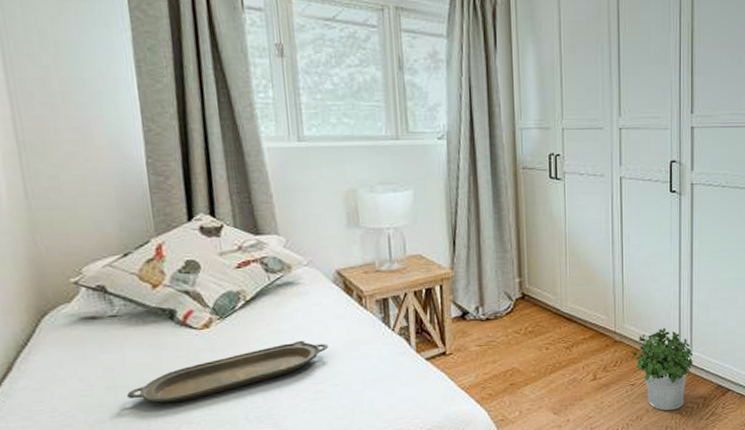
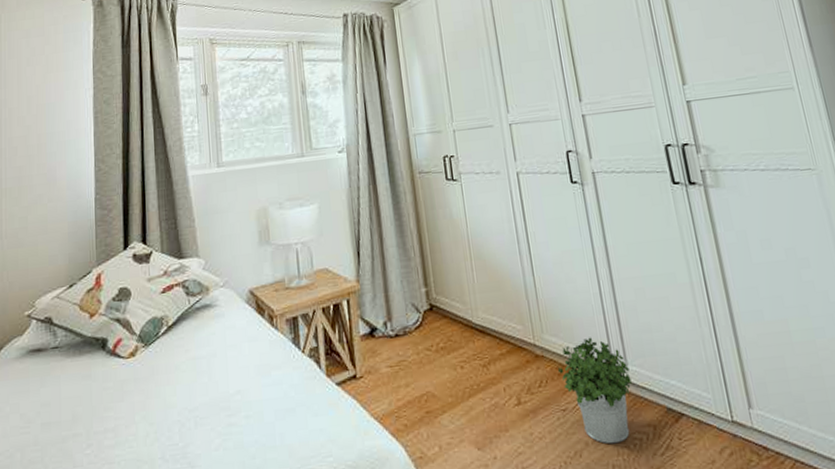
serving tray: present [127,340,329,403] -> none [59,366,242,441]

